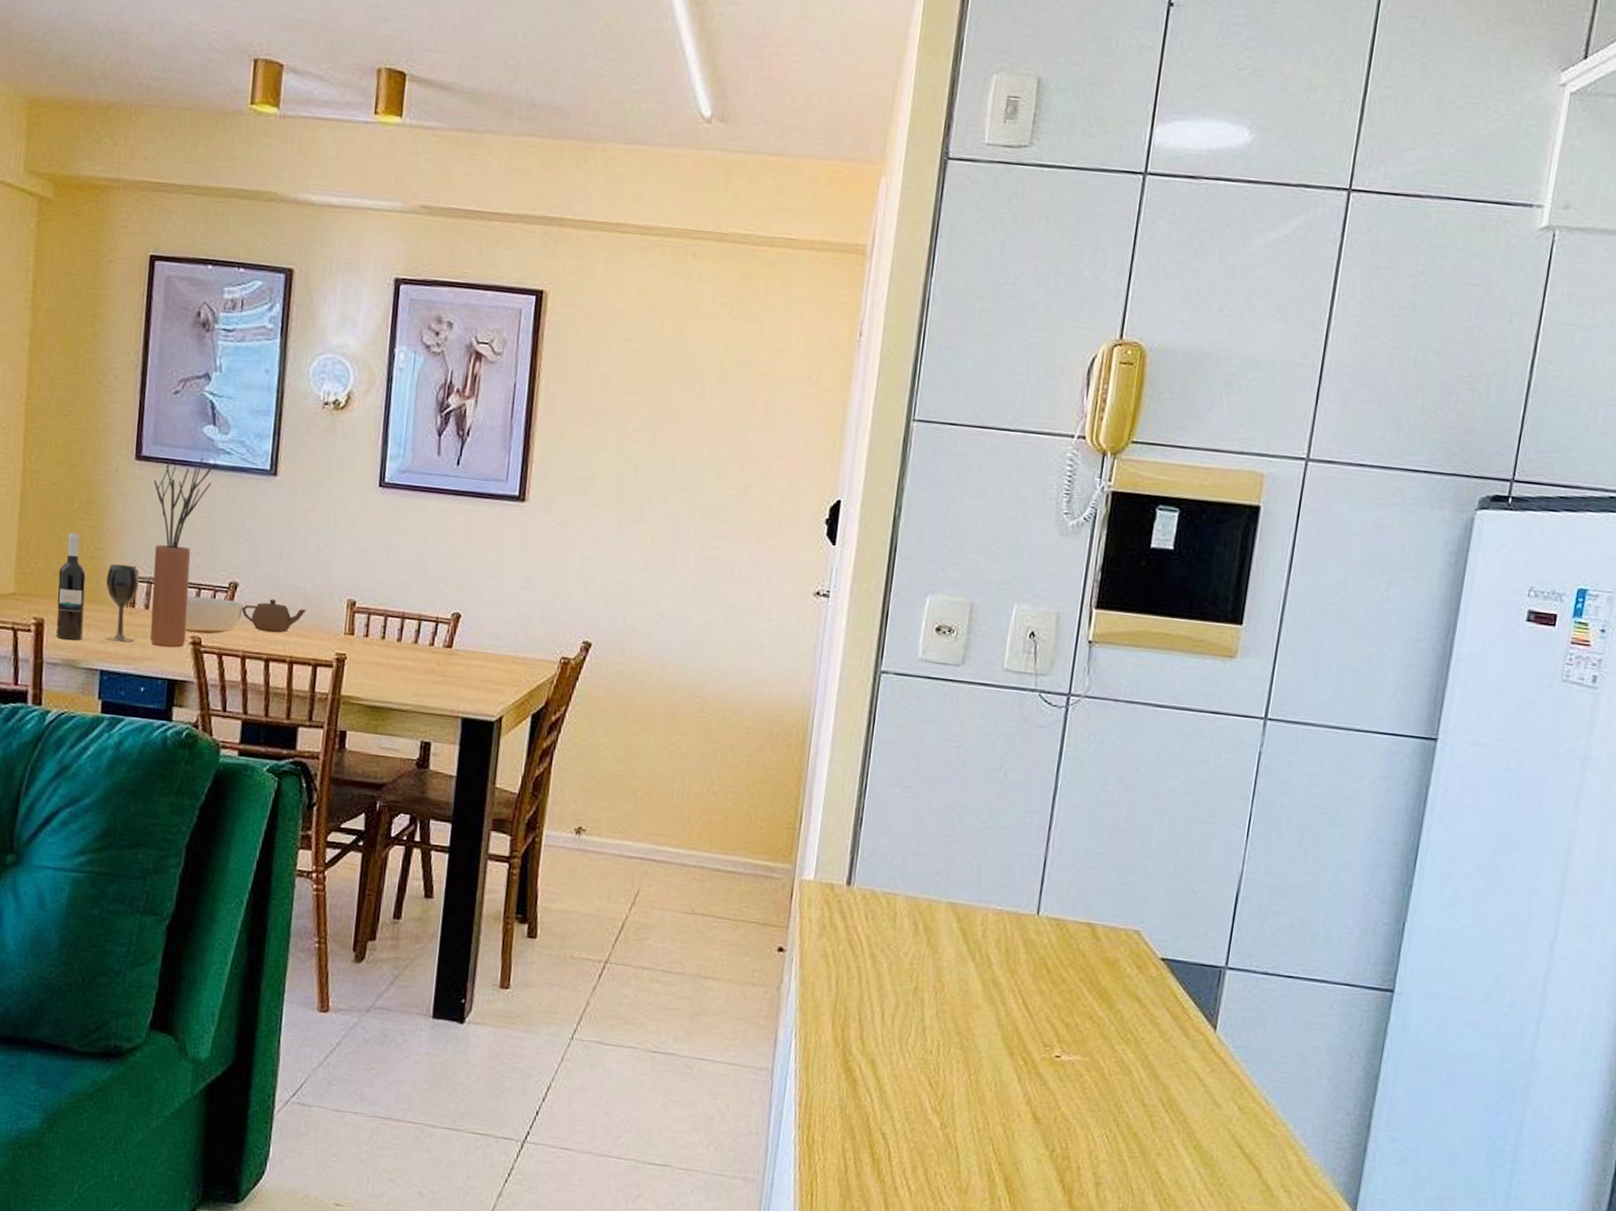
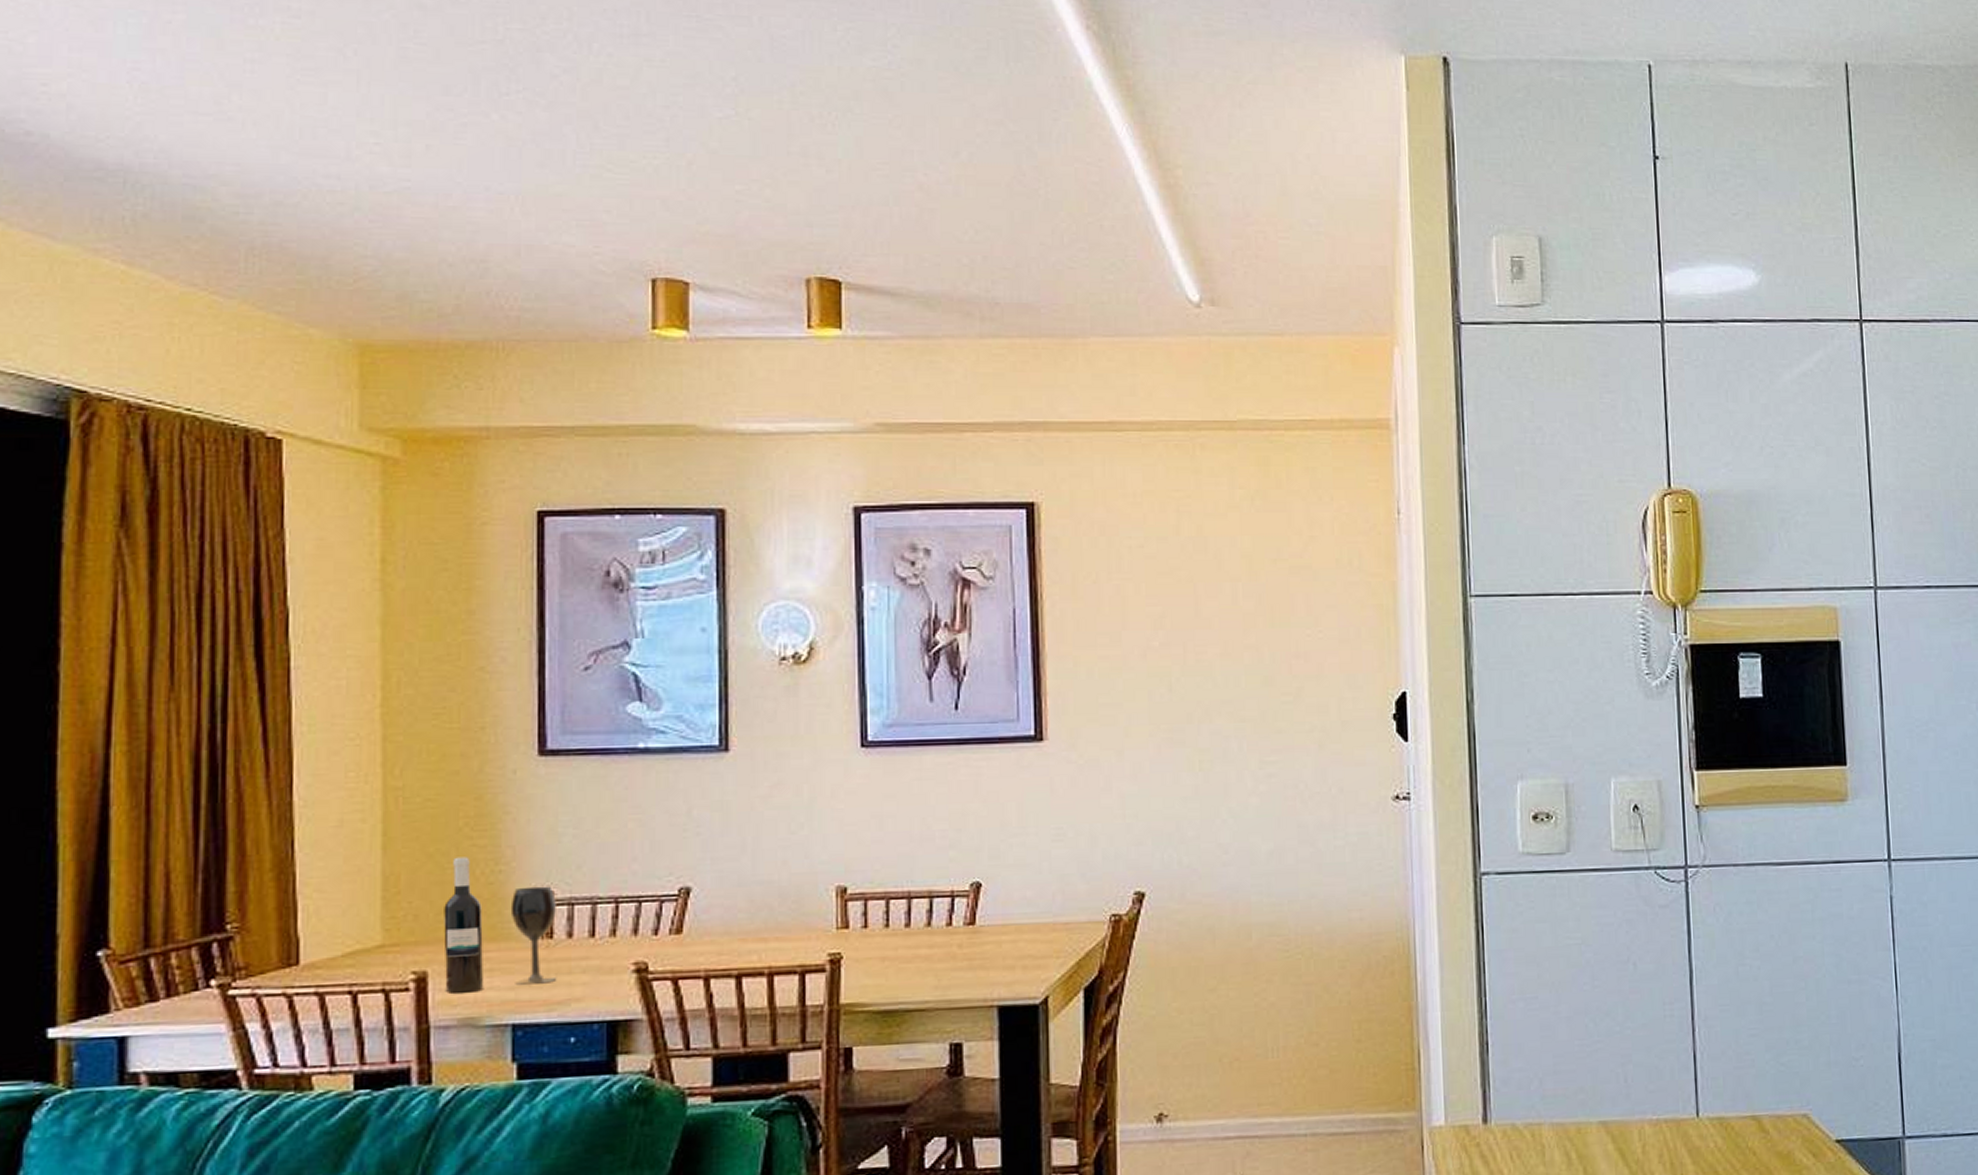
vase: present [150,457,213,648] -> none [566,741,644,982]
bowl: present [185,596,243,635] -> none [624,909,700,958]
teapot: present [241,599,307,633] -> none [698,900,785,942]

